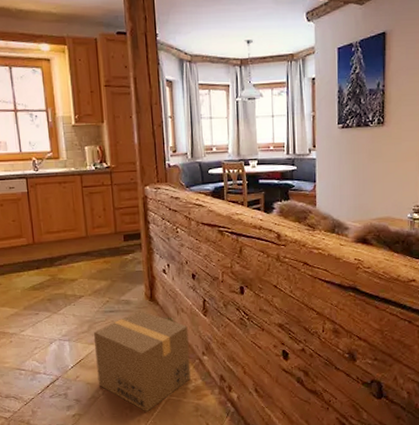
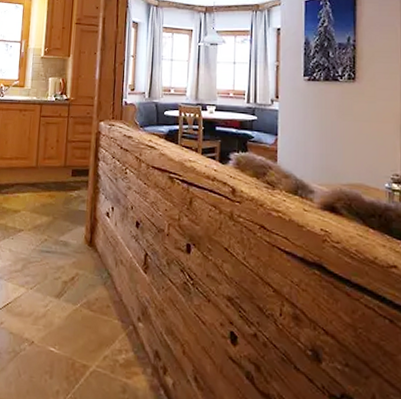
cardboard box: present [93,310,191,412] -> none [21,254,125,383]

